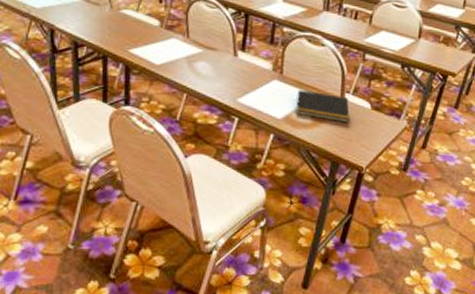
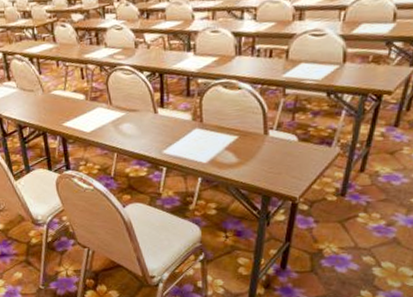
notepad: present [295,89,350,123] -> none [218,133,276,158]

